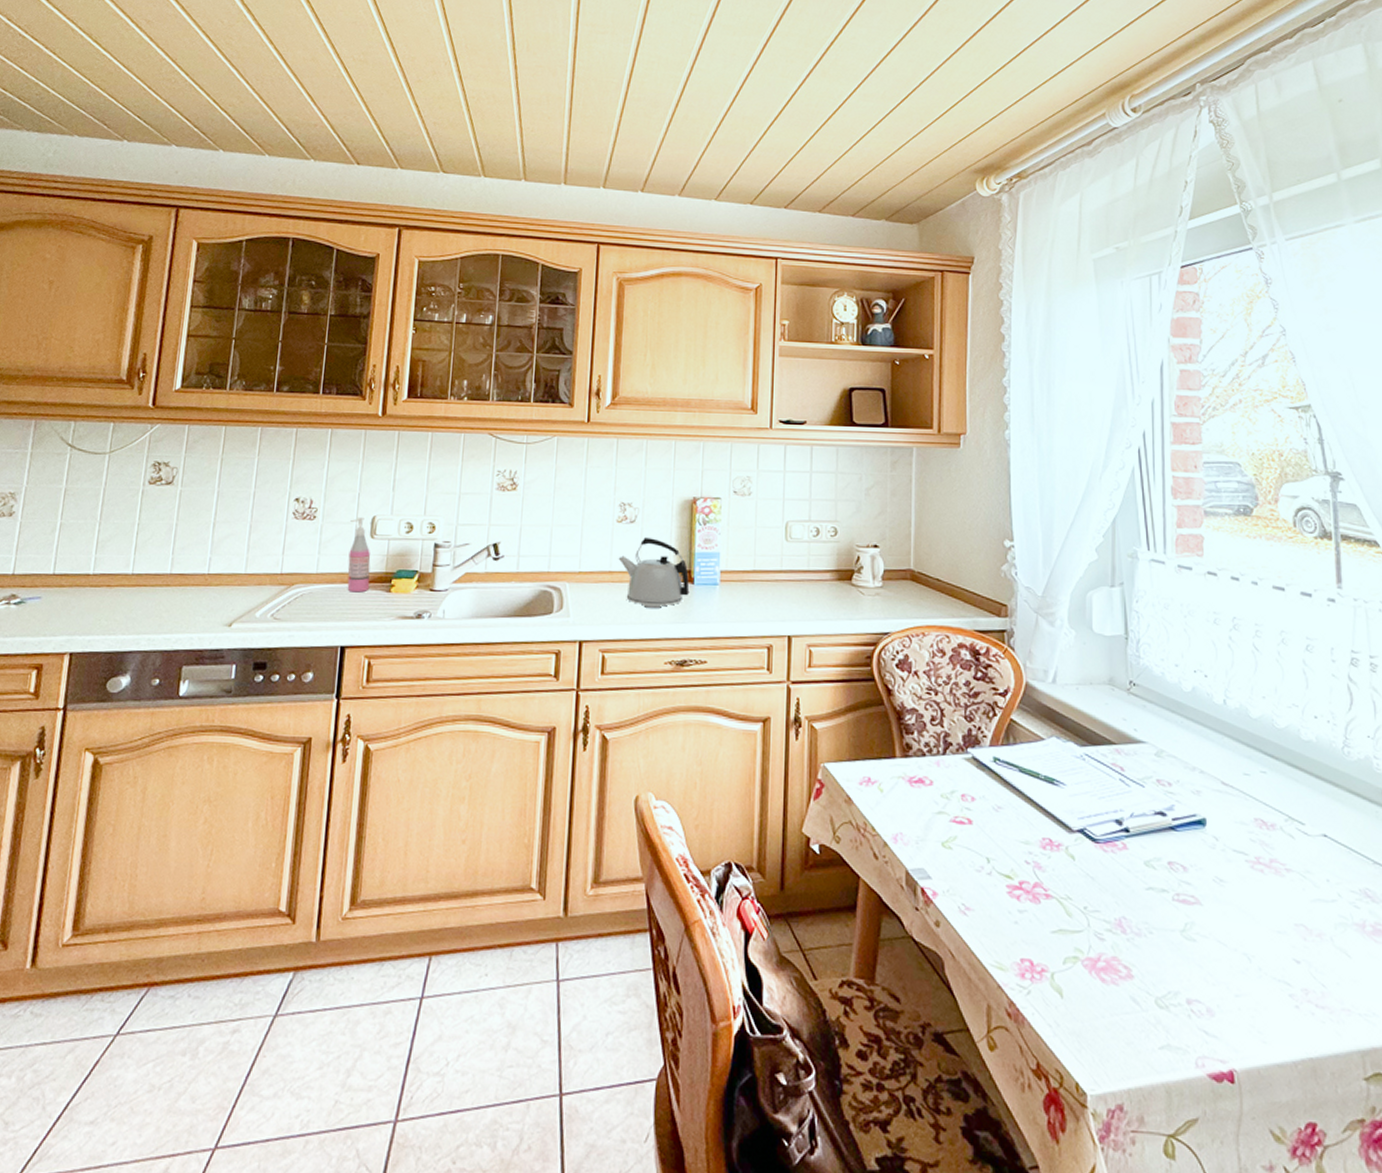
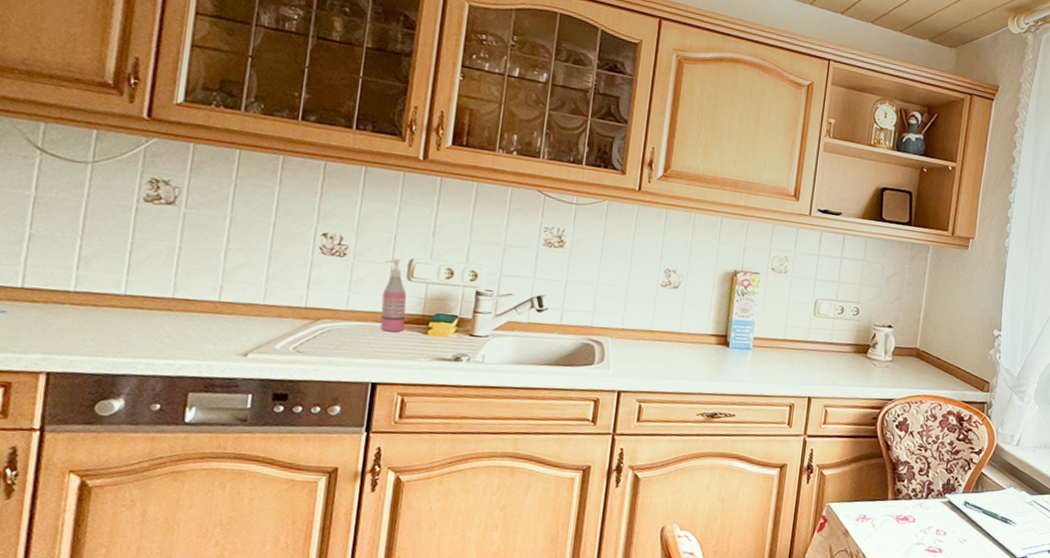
kettle: present [618,538,690,608] -> none [660,303,725,366]

